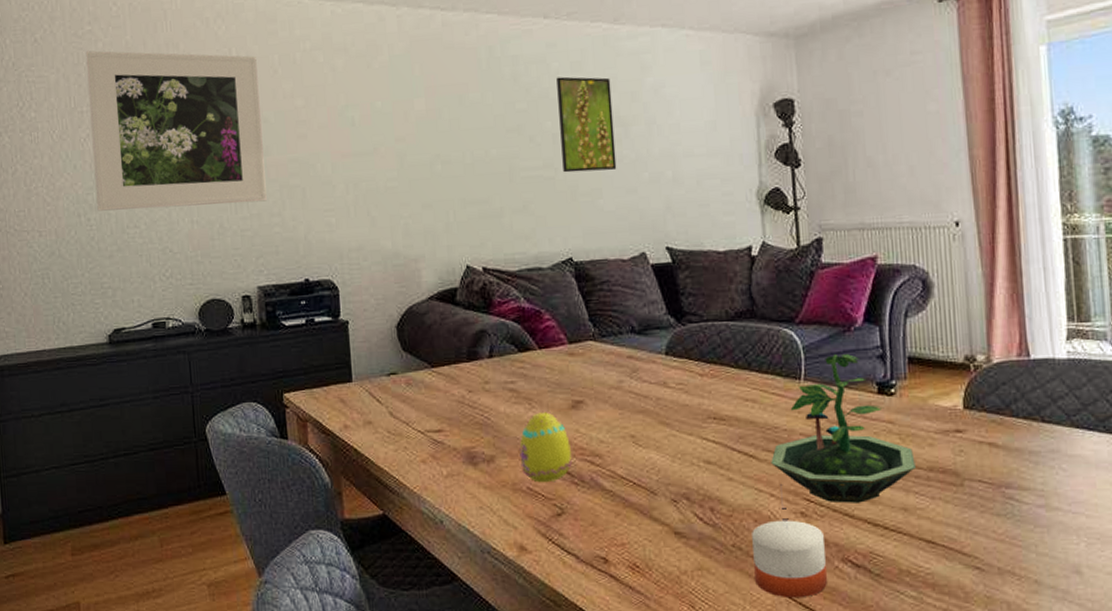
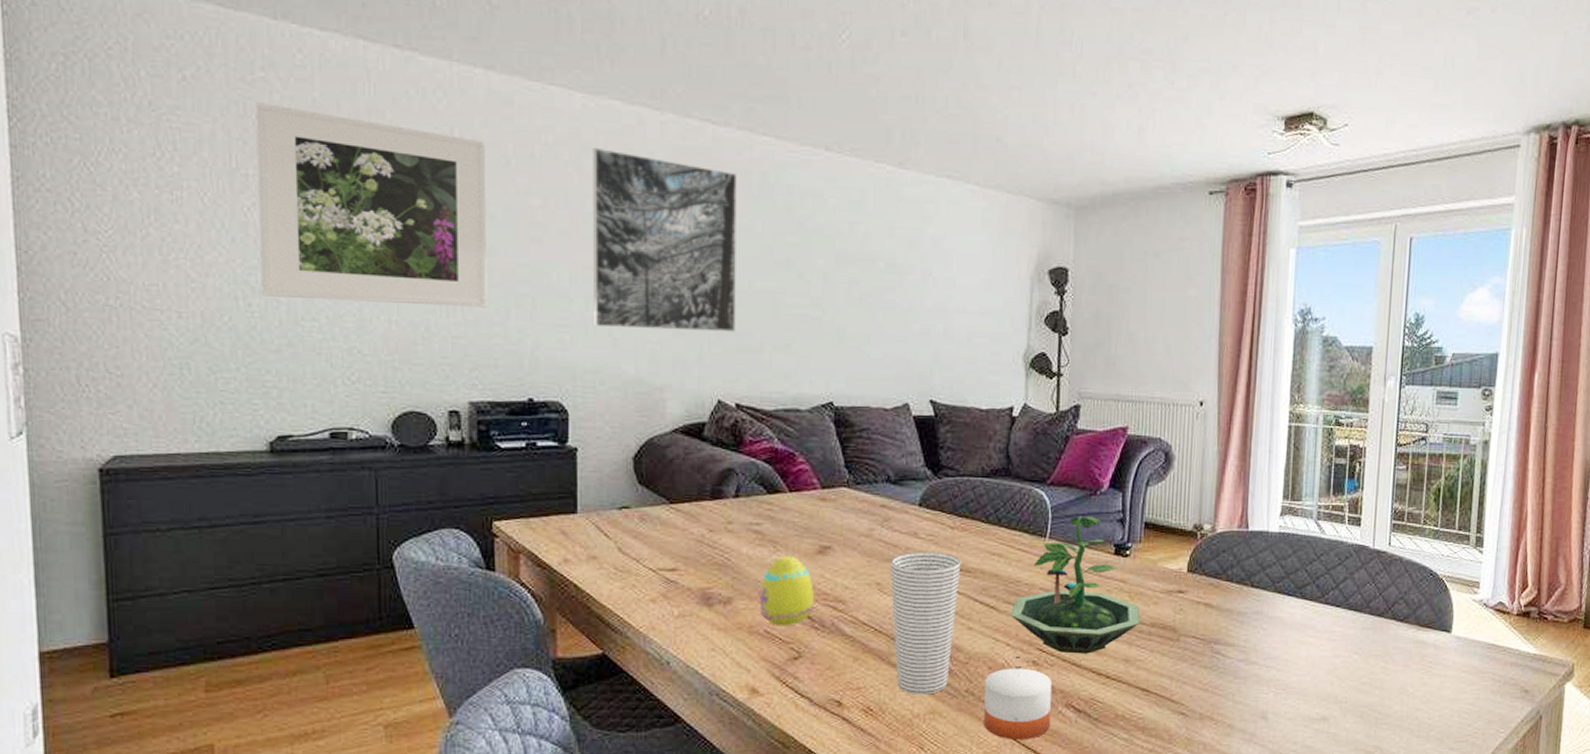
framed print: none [343,47,477,209] -> present [593,148,737,332]
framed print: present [556,76,617,173] -> none [832,214,890,317]
cup: none [642,400,715,550] -> present [890,551,962,695]

